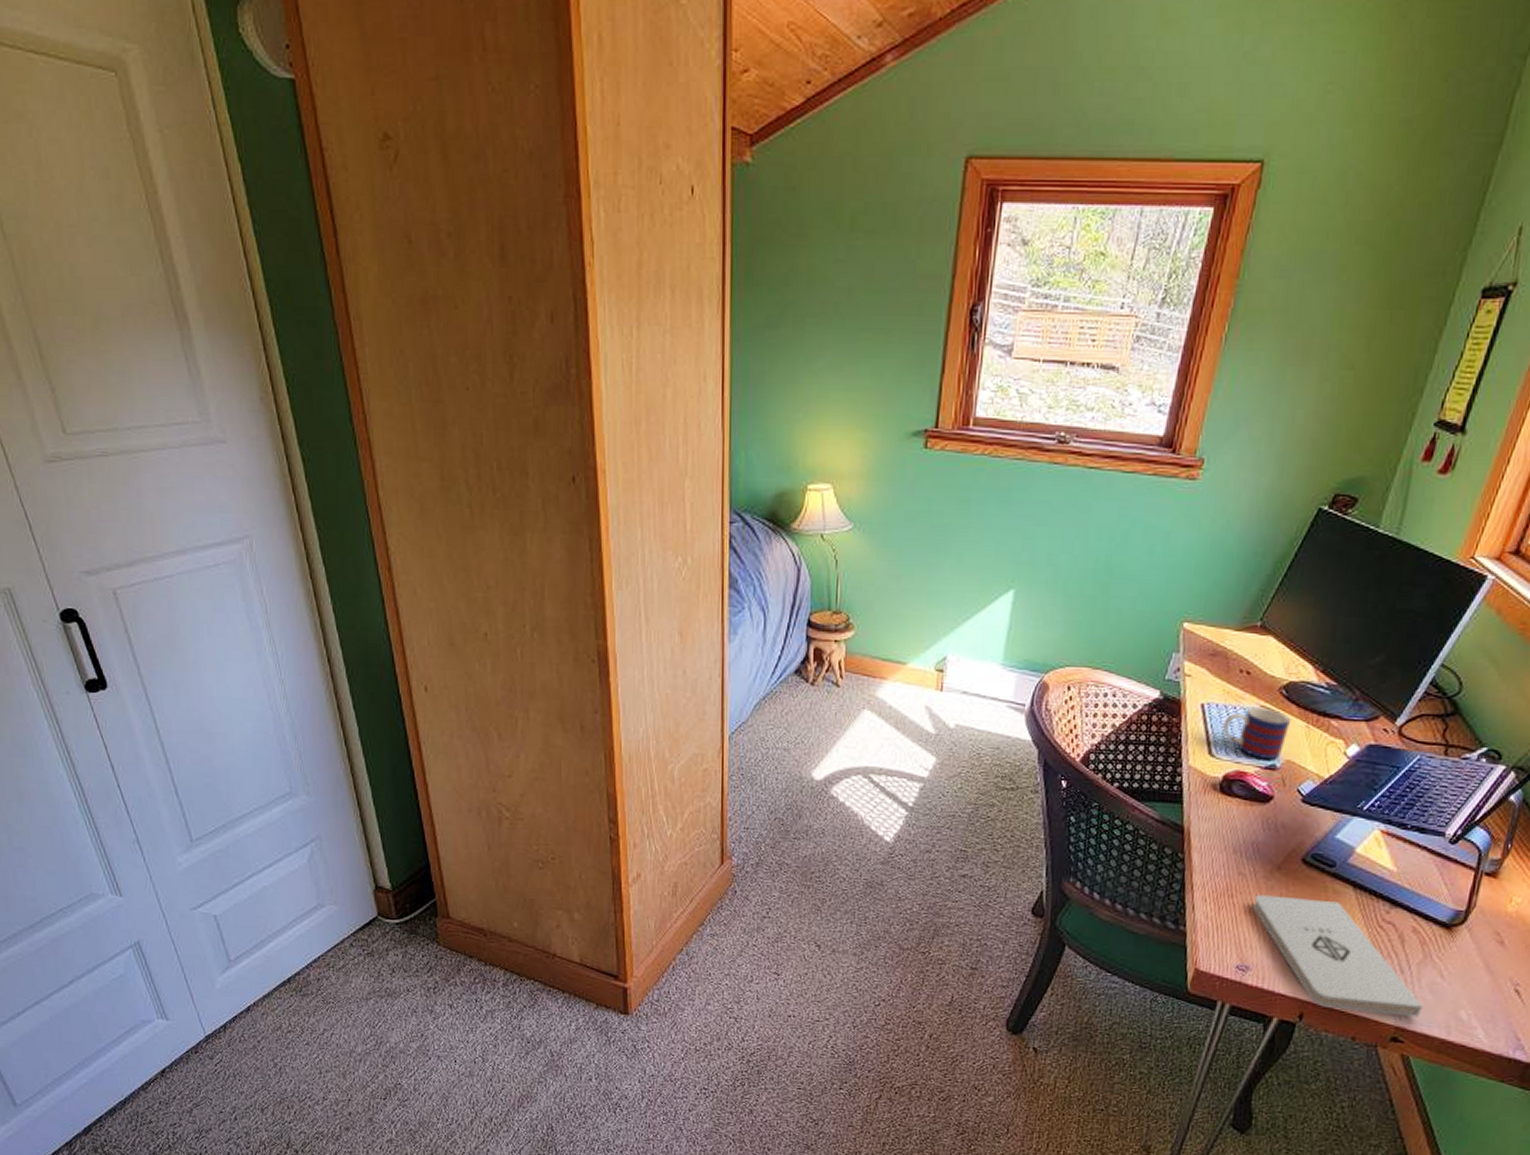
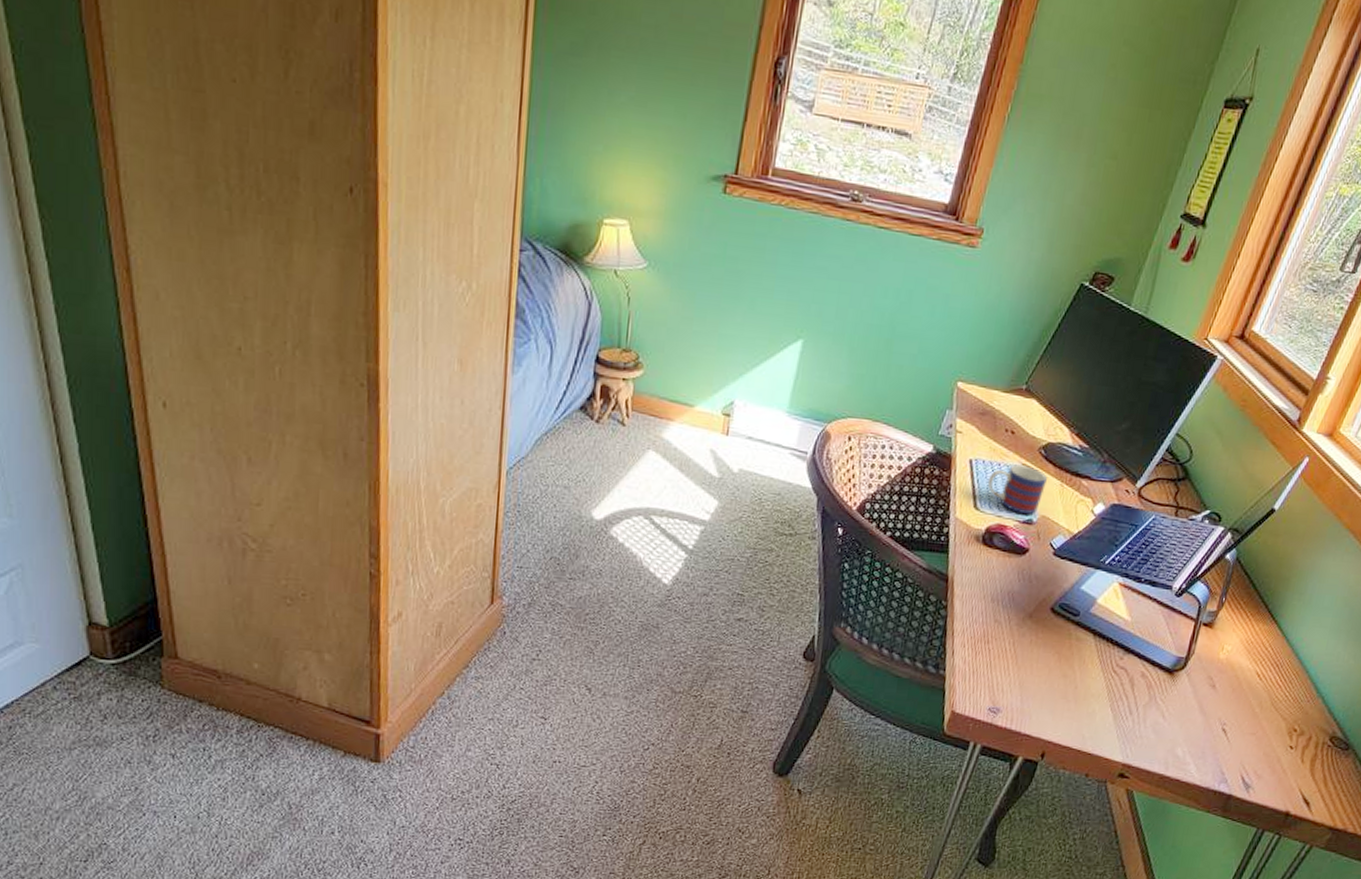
notepad: present [1252,894,1423,1018] -> none [1005,641,1147,755]

